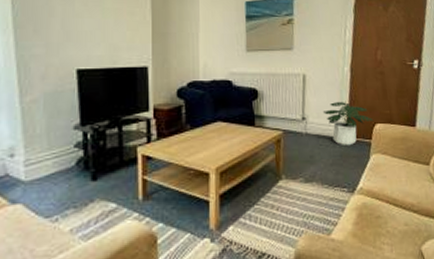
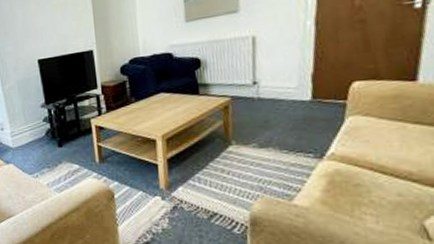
potted plant: present [322,102,374,145] -> none [278,60,351,108]

